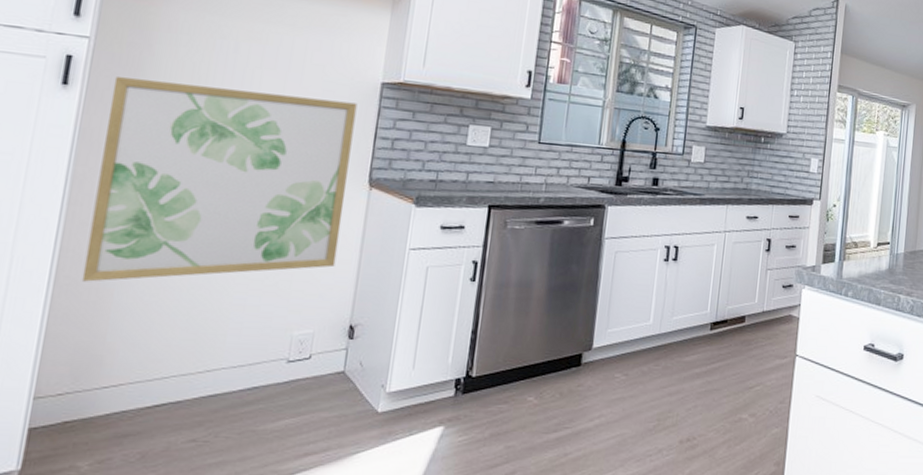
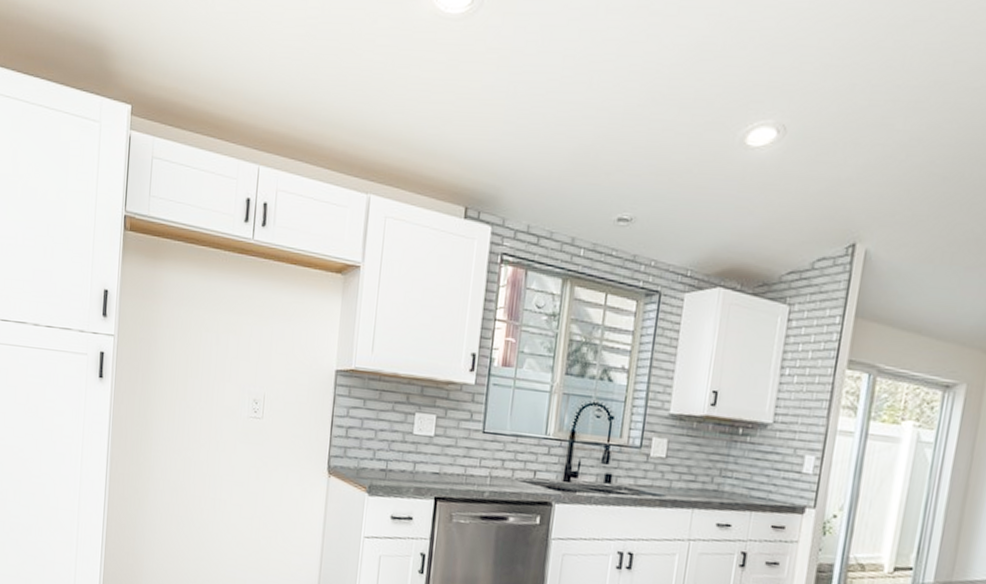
wall art: present [81,77,358,282] -> none [122,370,316,550]

